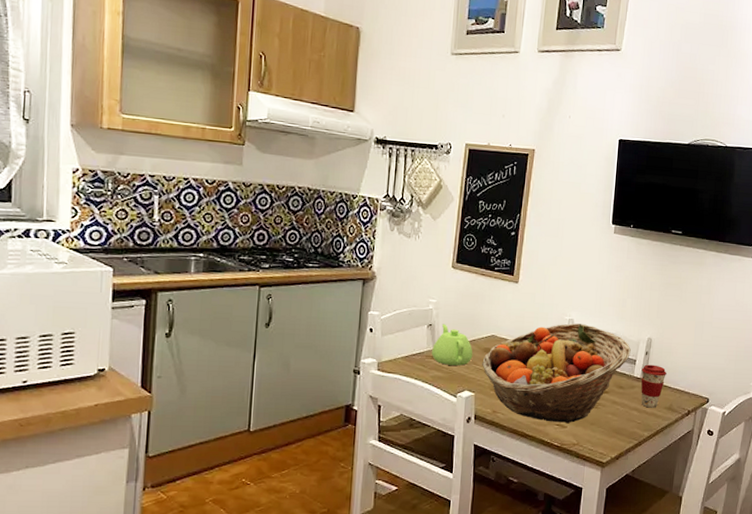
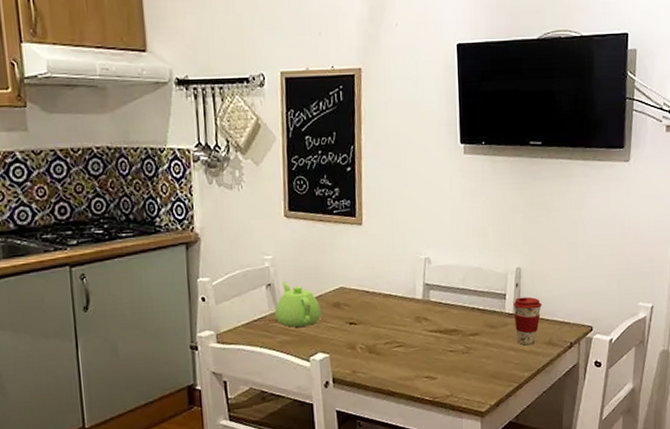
fruit basket: present [482,323,631,424] -> none [333,261,499,376]

